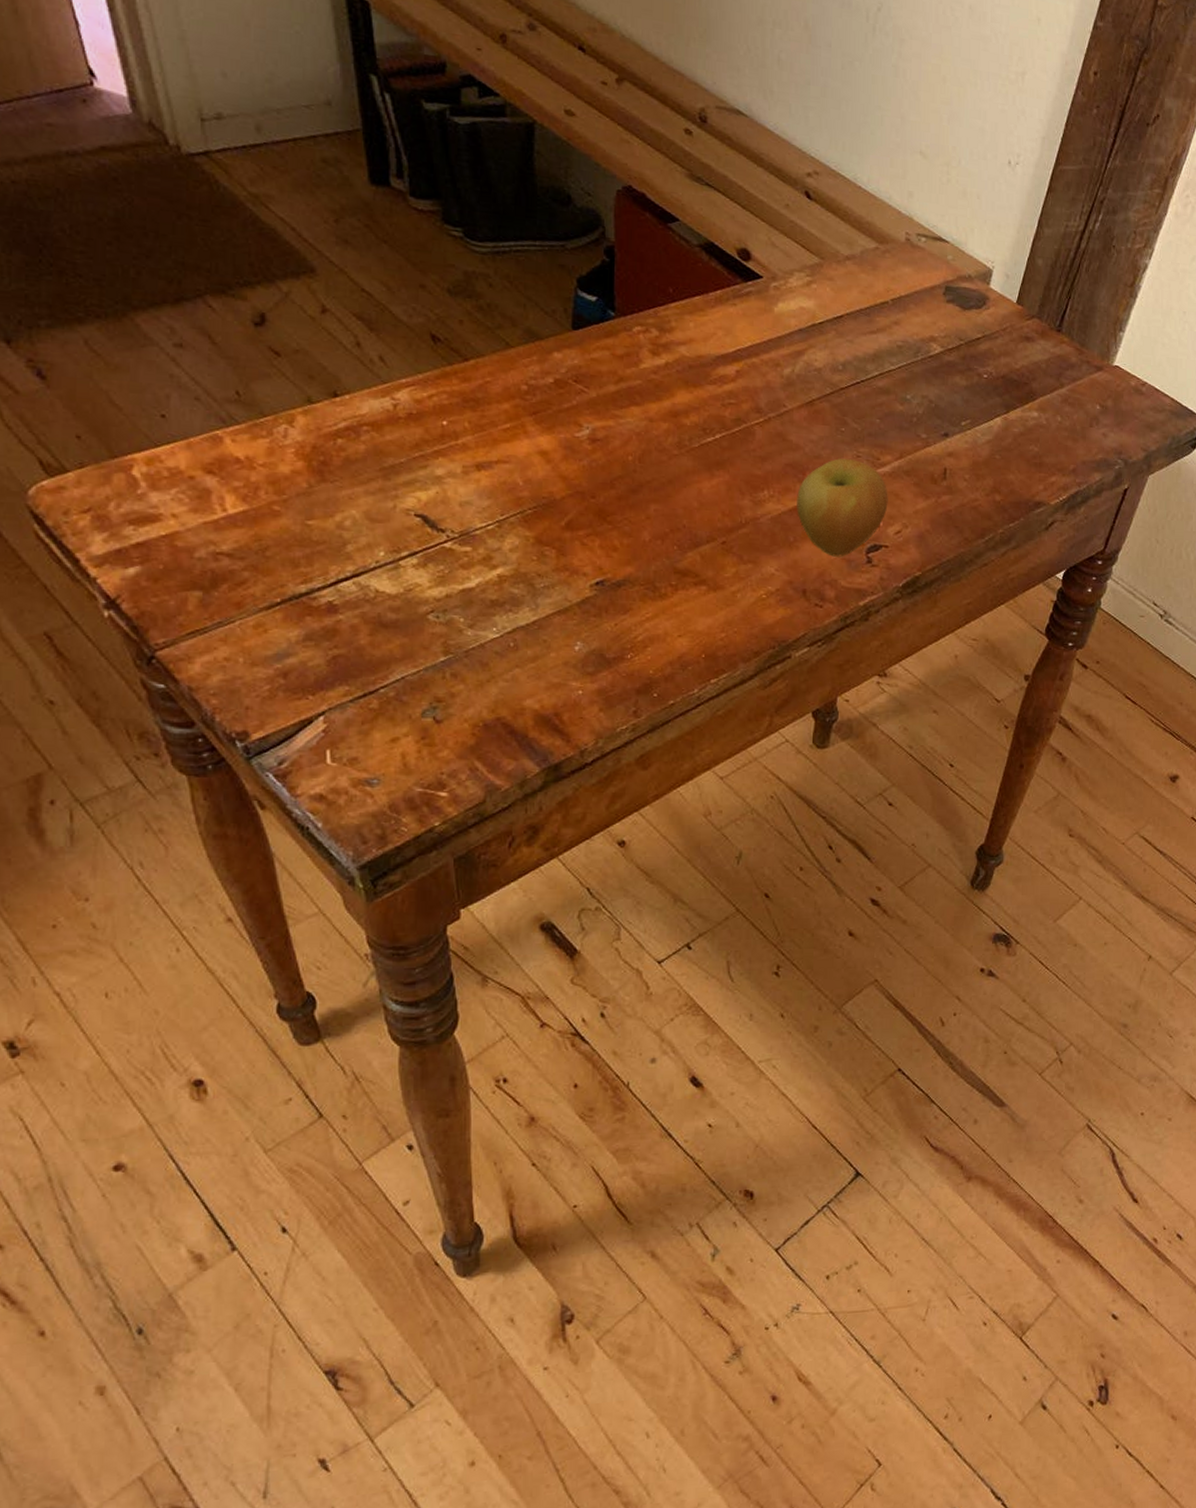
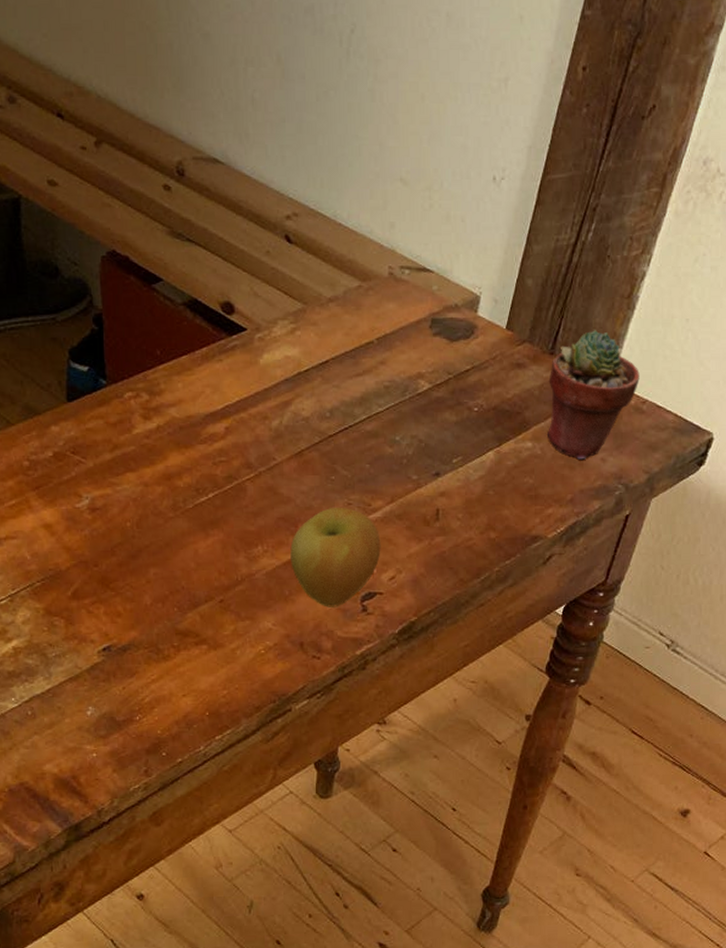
potted succulent: none [1053,313,1140,433] -> present [548,330,640,460]

